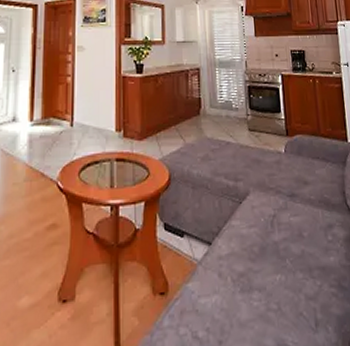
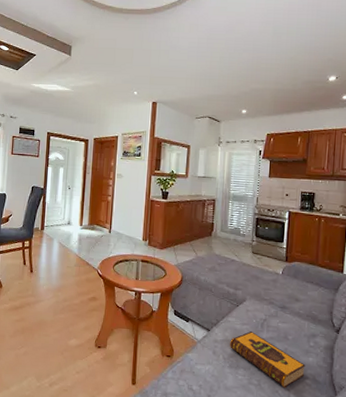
hardback book: none [237,235,329,306] -> present [230,331,306,388]

